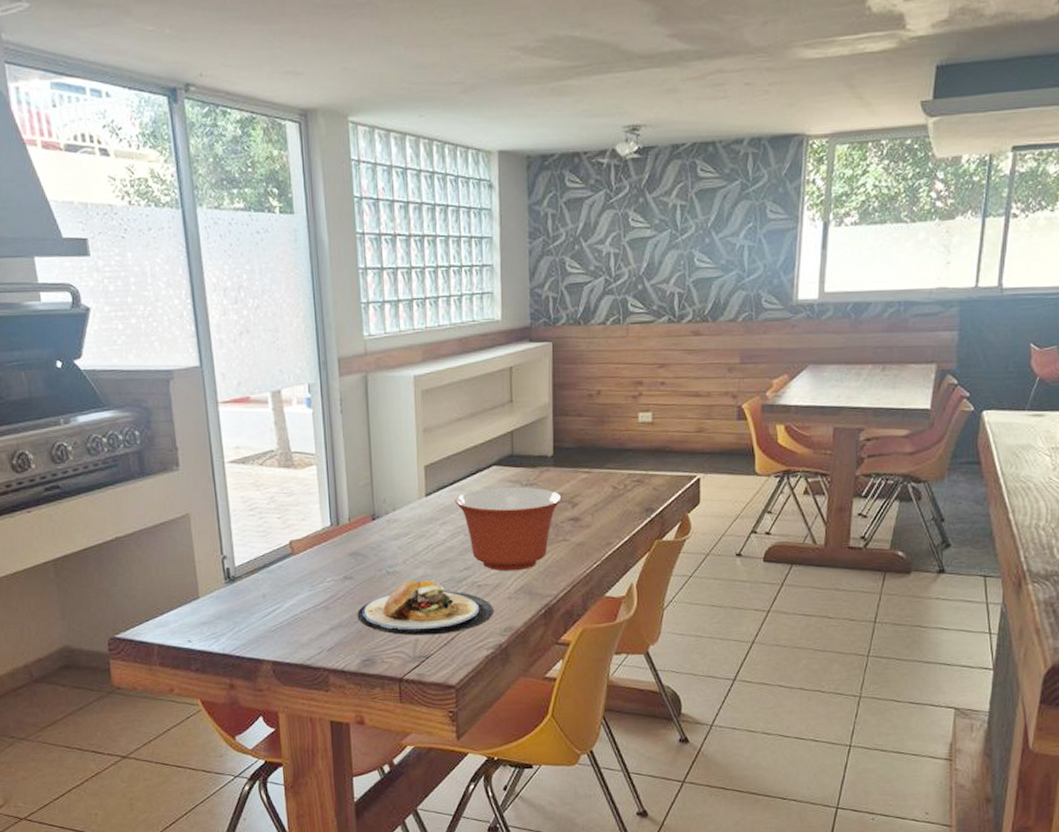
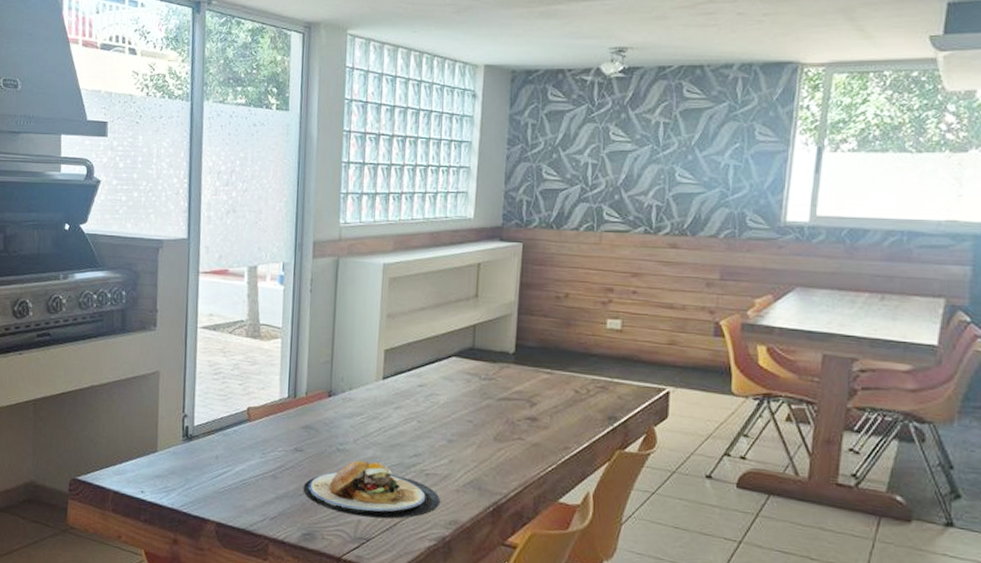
mixing bowl: present [455,487,562,572] -> none [411,377,520,464]

